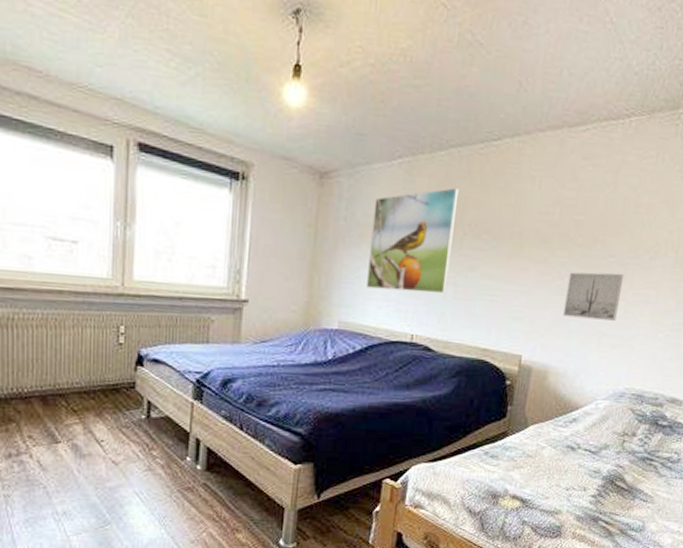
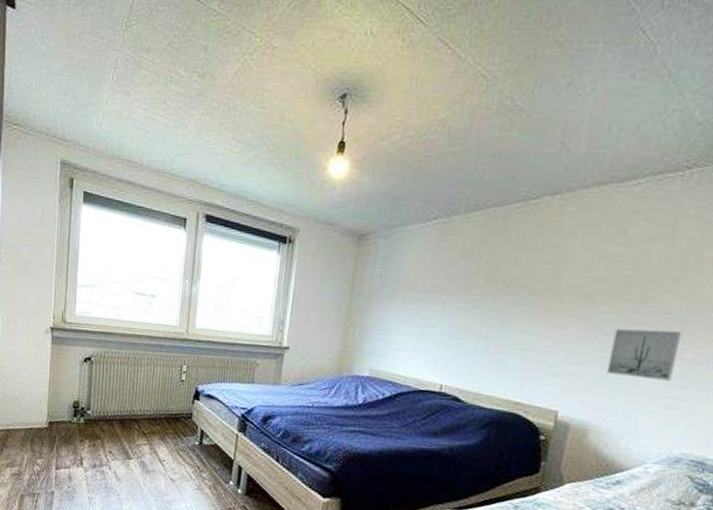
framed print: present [367,188,459,294] -> none [398,246,494,347]

